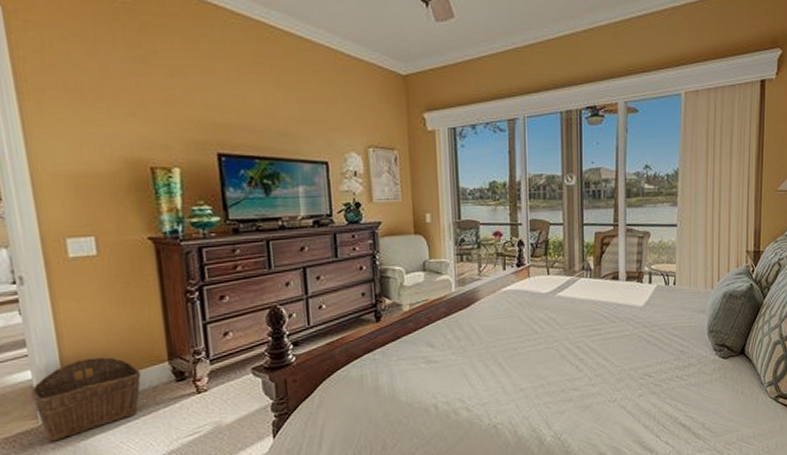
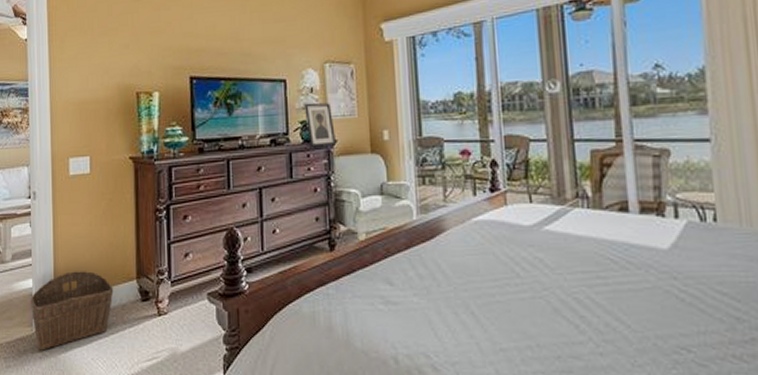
picture frame: none [348,186,382,228] -> present [304,103,337,147]

